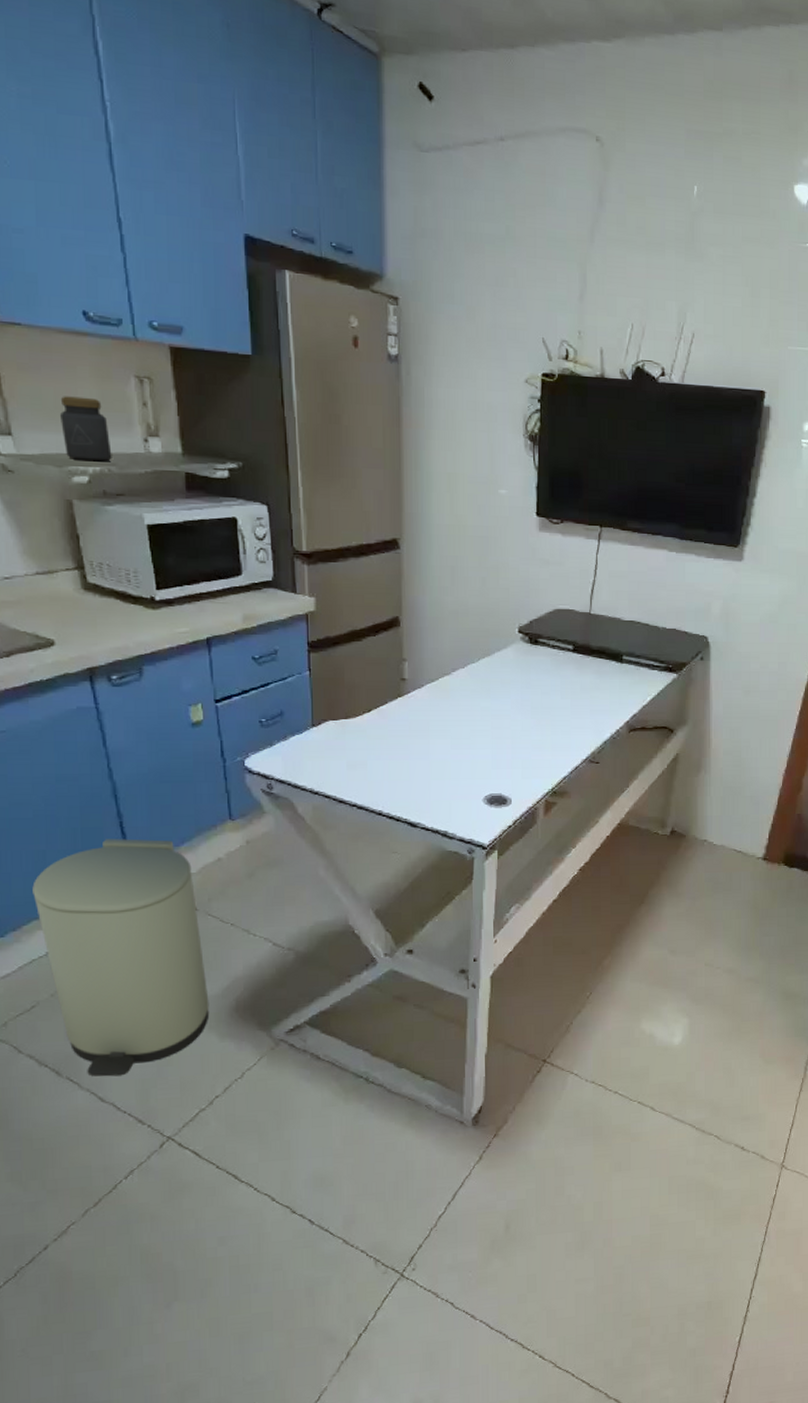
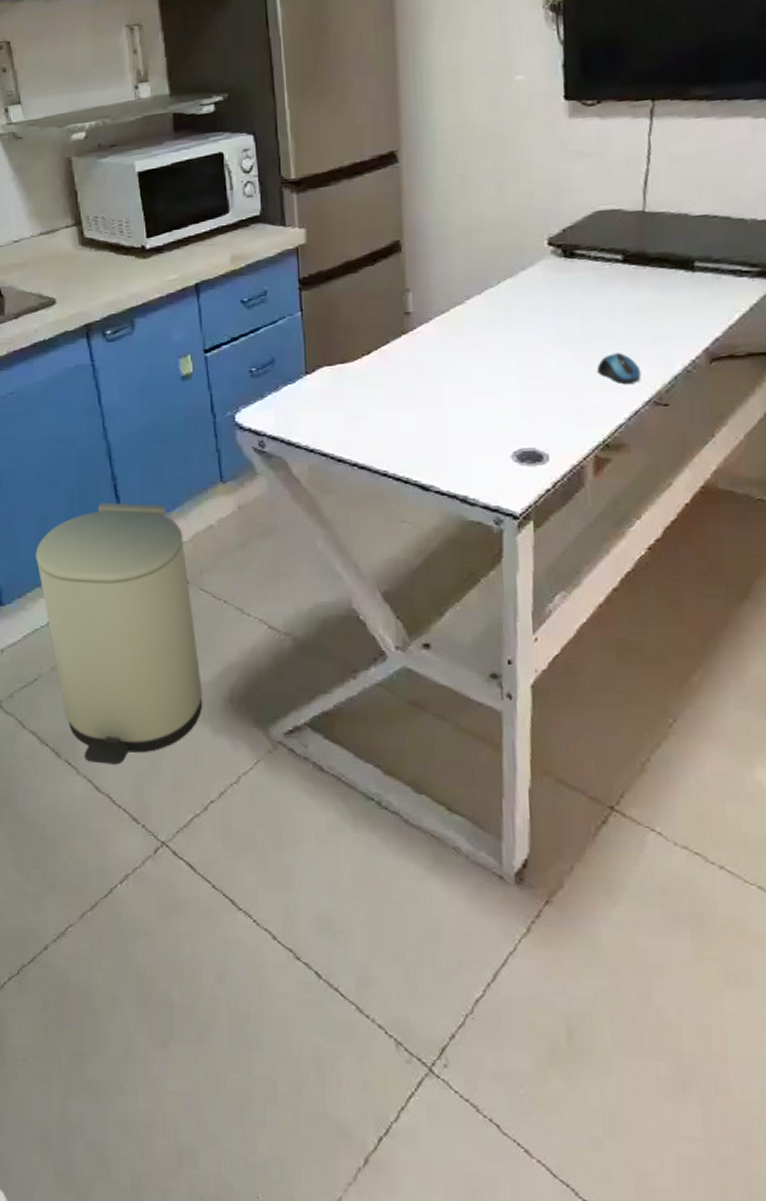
jar: present [60,396,112,462] -> none [61,54,106,118]
computer mouse: none [550,722,582,745] -> present [596,353,642,384]

